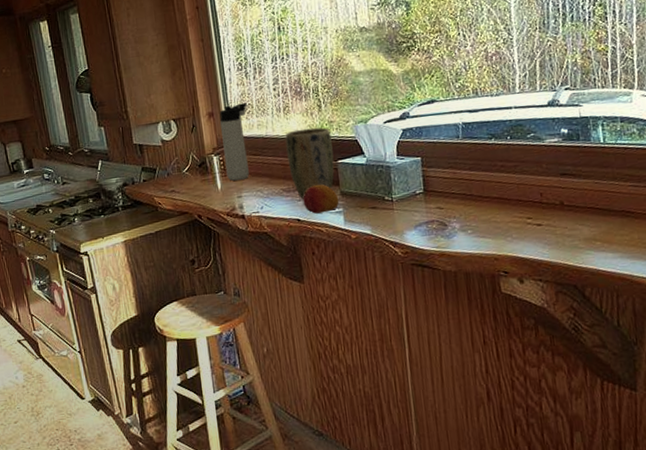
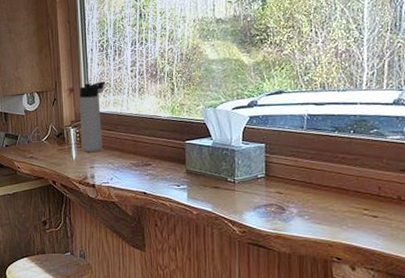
plant pot: present [285,127,335,199] -> none [138,109,182,174]
fruit: present [303,184,339,214] -> none [150,161,184,189]

